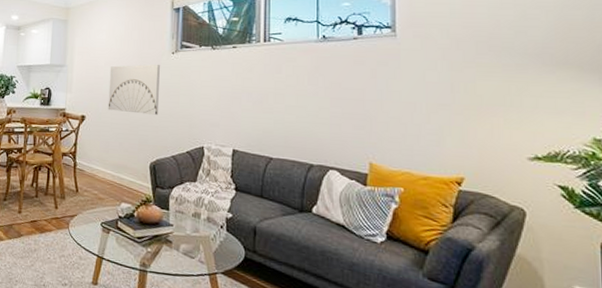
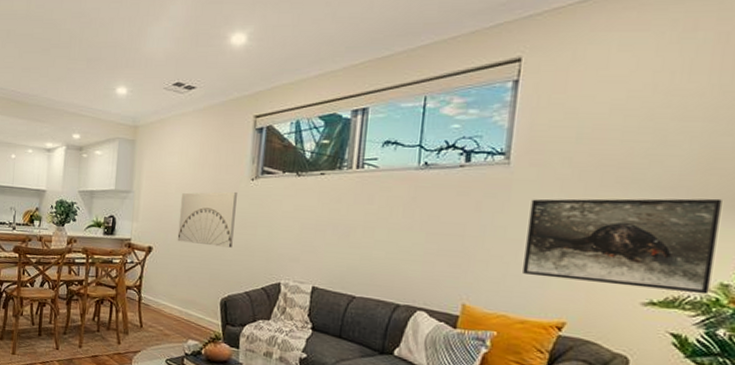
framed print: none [419,63,585,149] -> present [523,198,722,295]

